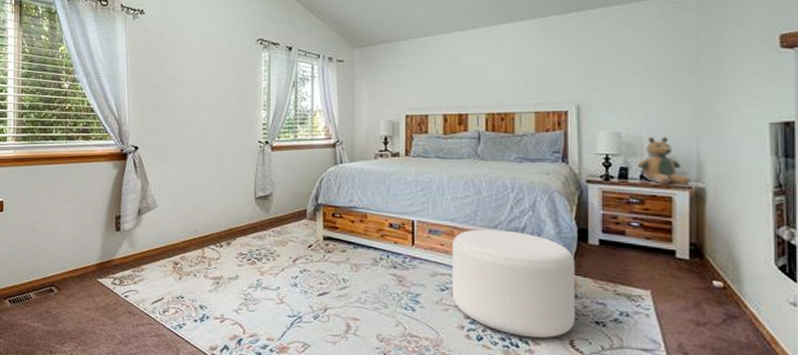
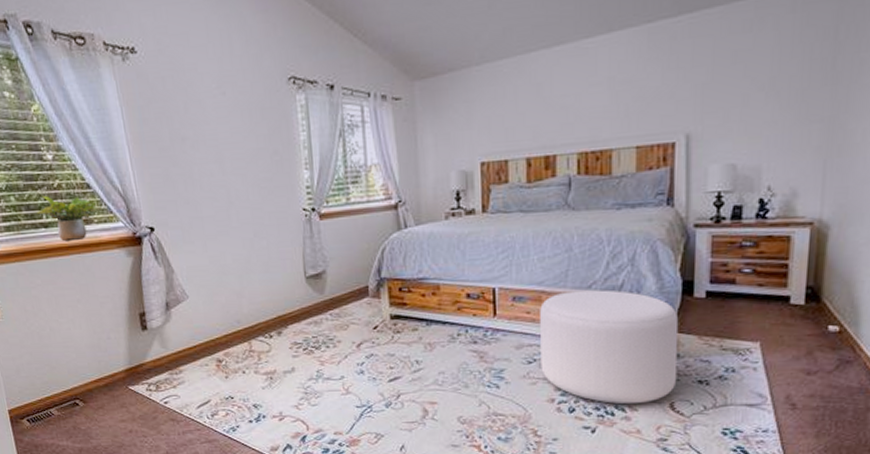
potted plant: none [49,114,100,153] -> present [36,195,102,242]
teddy bear: present [637,137,691,185] -> none [753,165,813,223]

